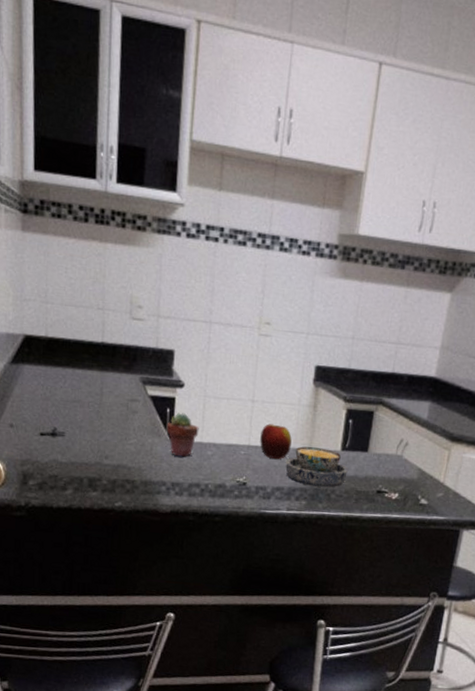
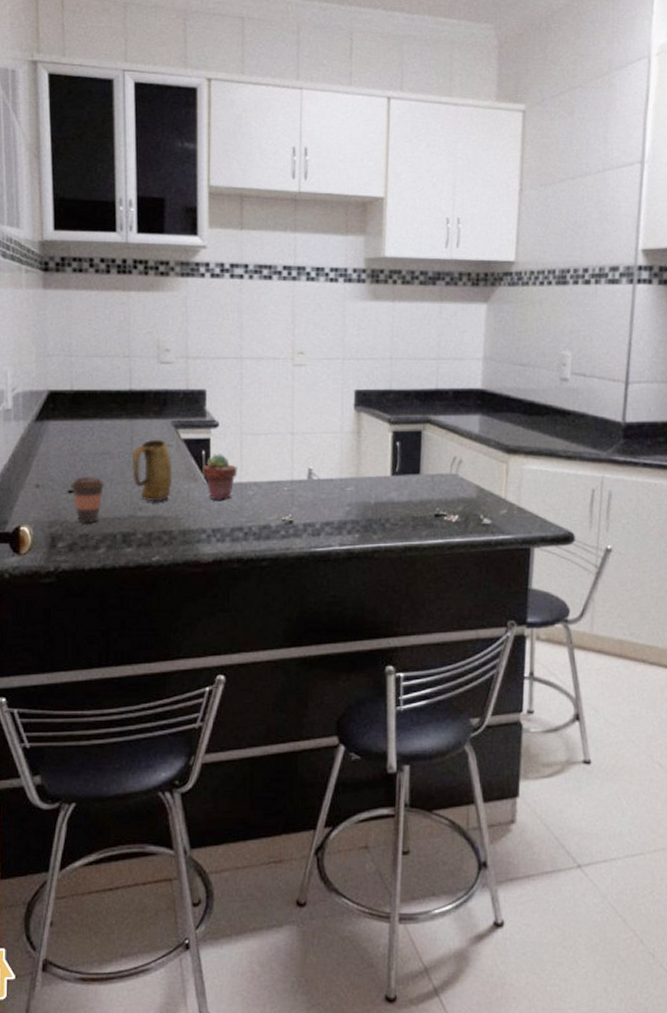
coffee cup: none [41,420,75,465] -> present [70,476,105,523]
mug: none [100,392,139,452] -> present [131,439,173,502]
apple: present [260,424,292,460] -> none [304,455,337,493]
bowl: present [285,446,349,488] -> none [332,475,402,517]

